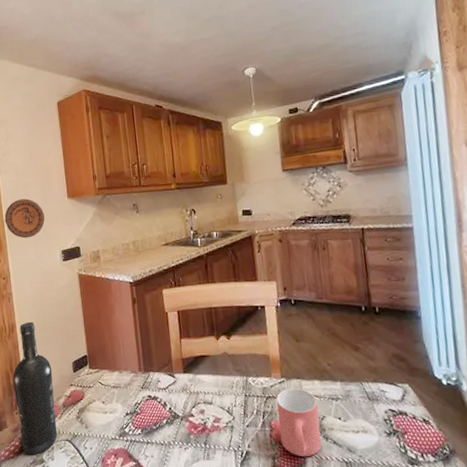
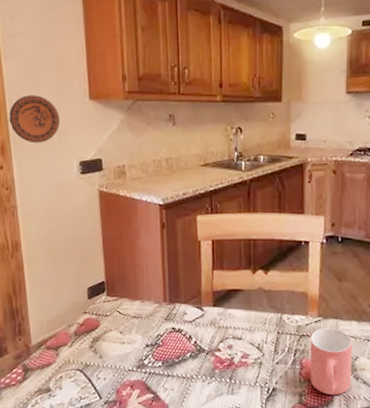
wine bottle: present [13,321,58,455] -> none [16,240,67,384]

